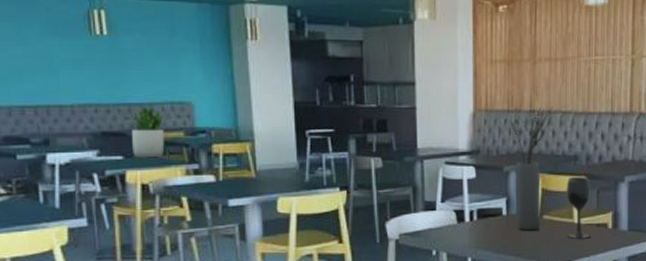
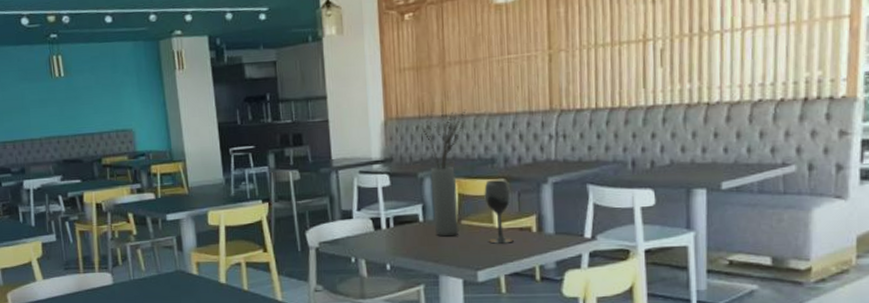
planter: present [132,103,165,158] -> none [86,132,113,181]

